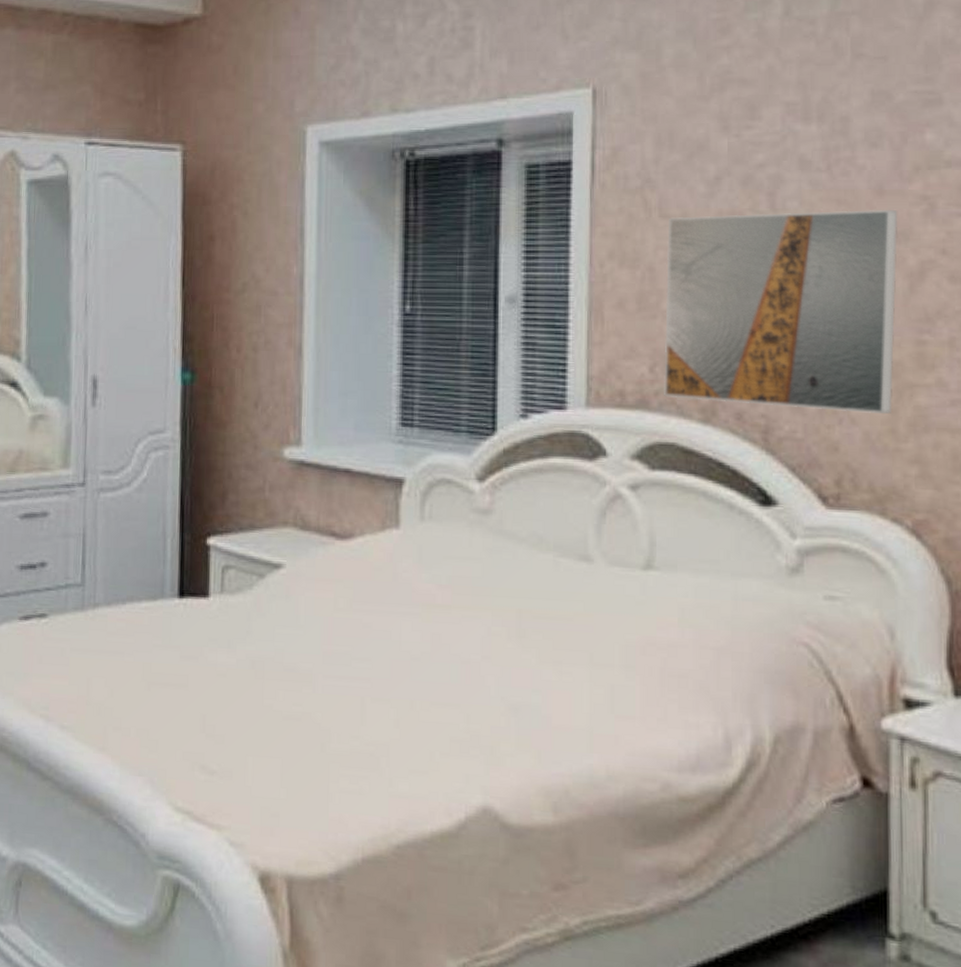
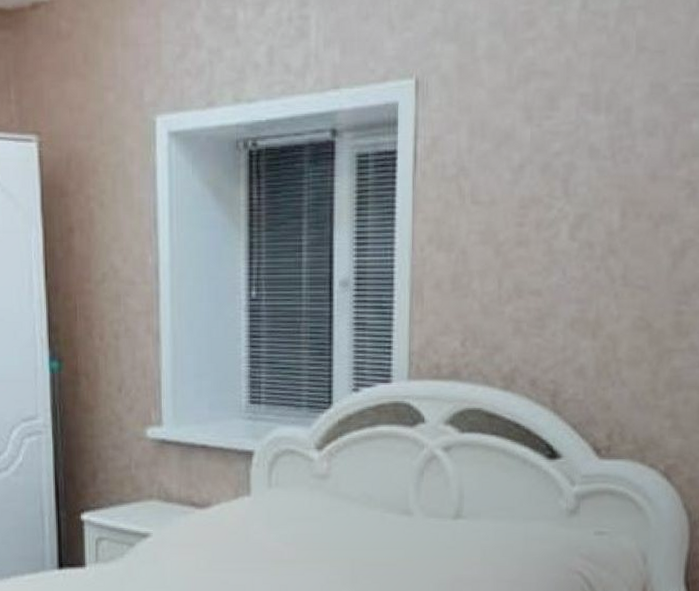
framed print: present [664,209,898,414] -> none [473,193,667,376]

